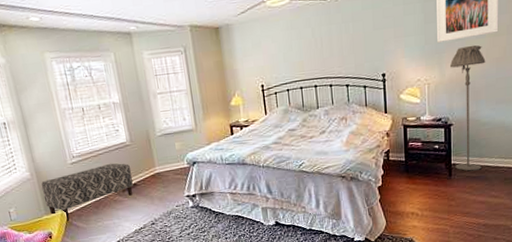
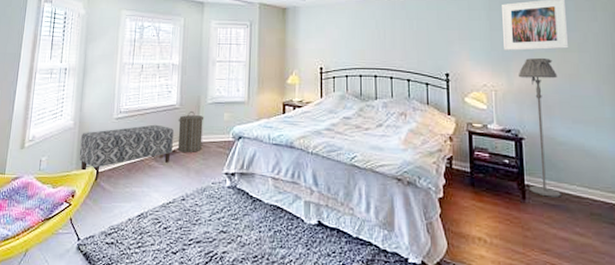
laundry hamper: none [131,146,161,184] -> present [177,111,204,152]

